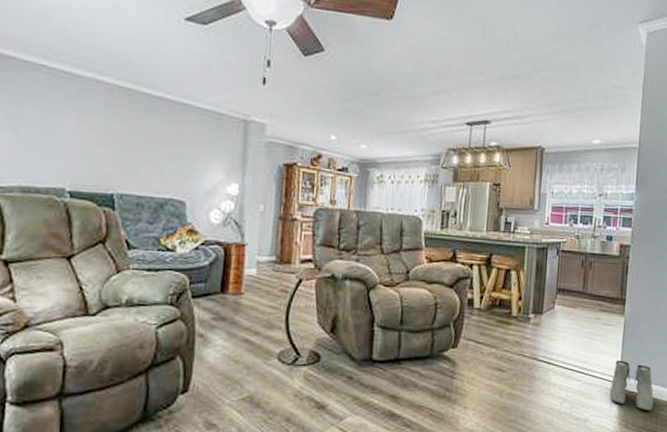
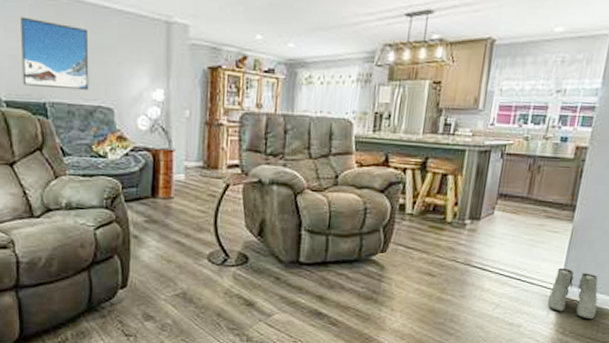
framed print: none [90,108,164,183] -> present [21,16,89,91]

